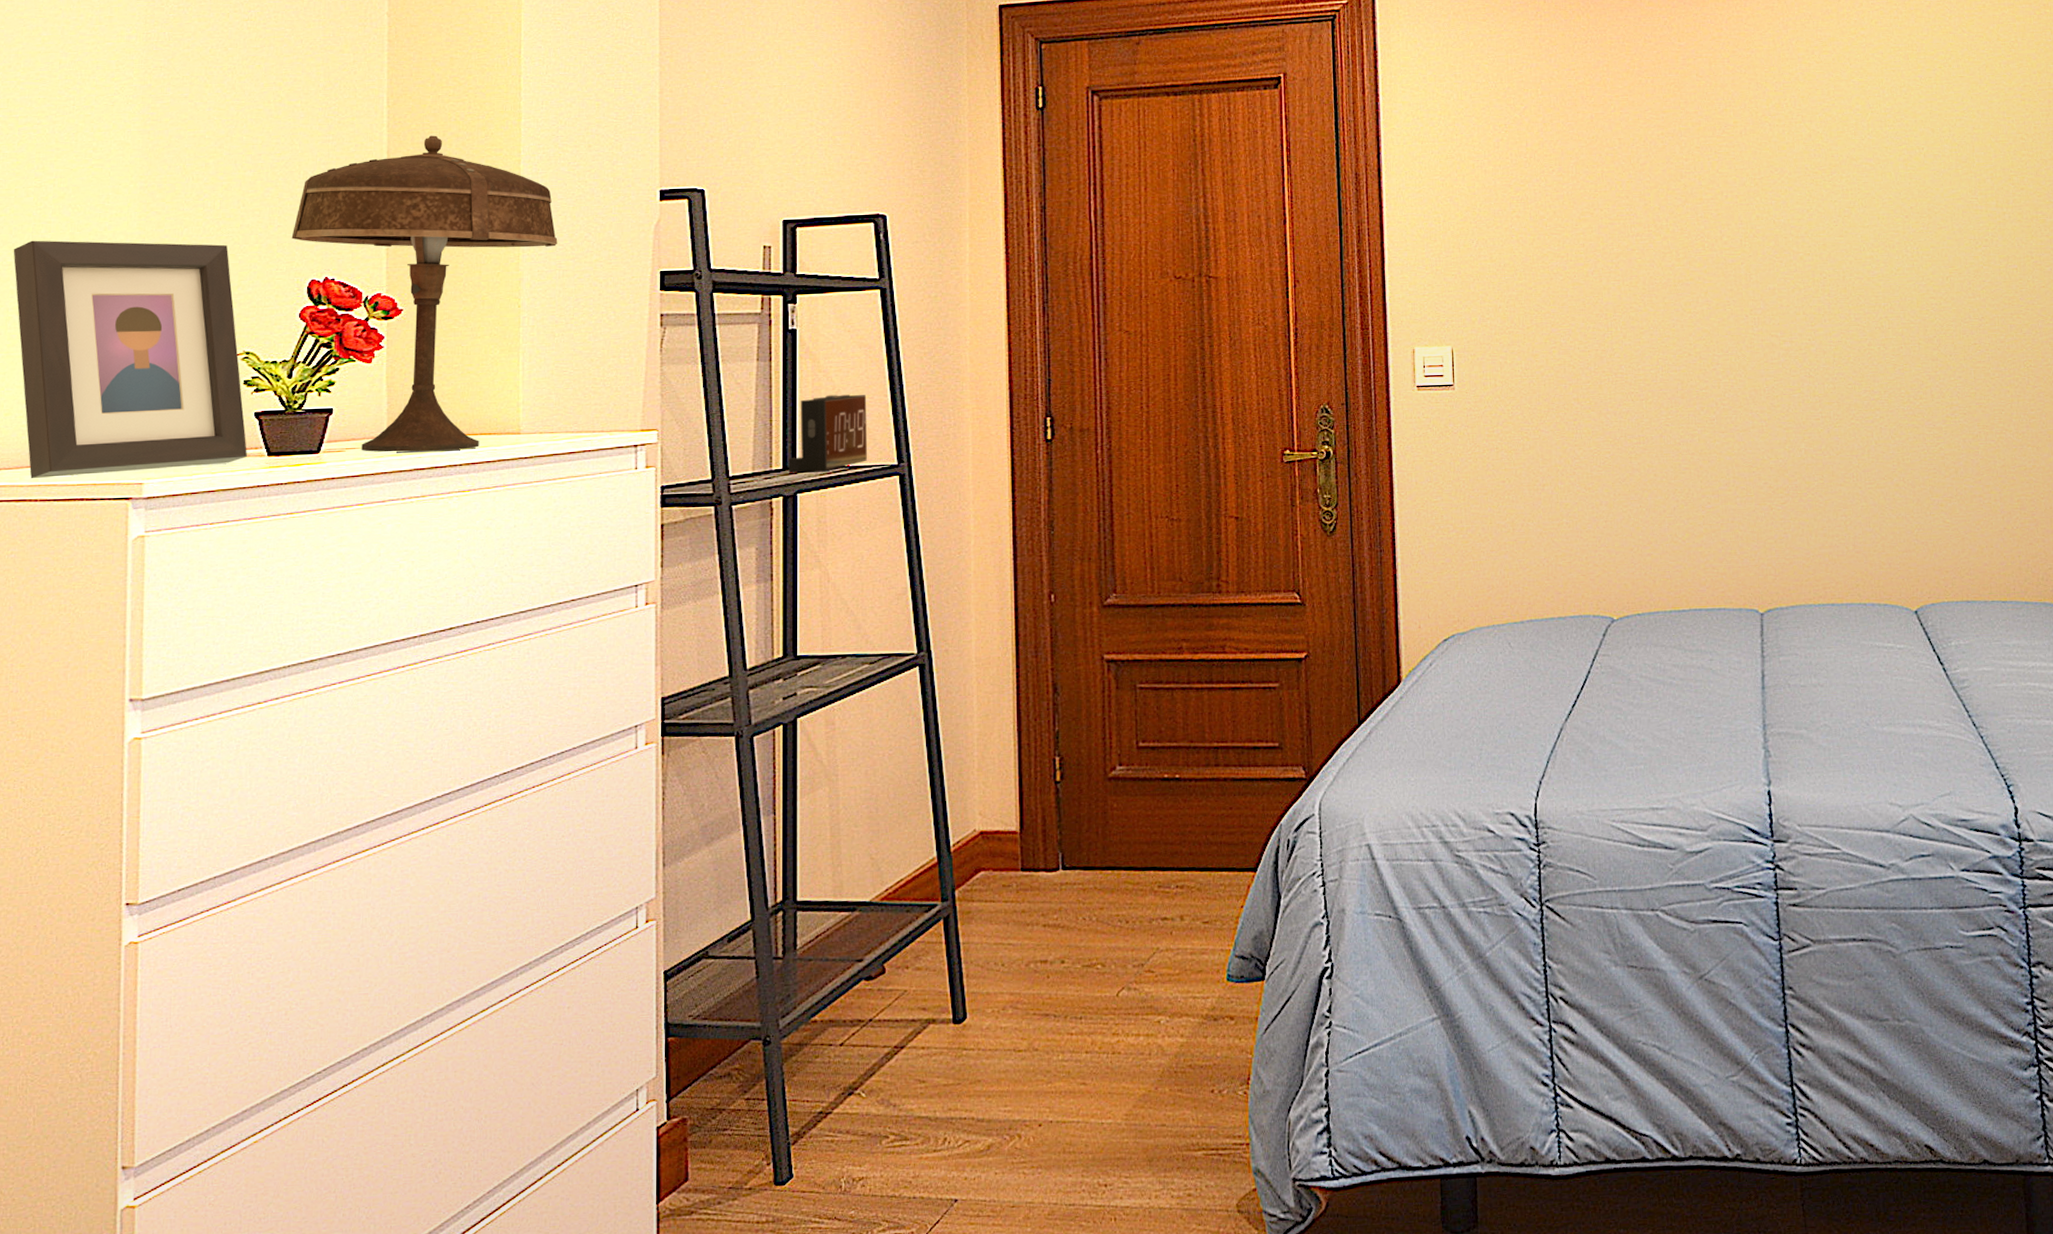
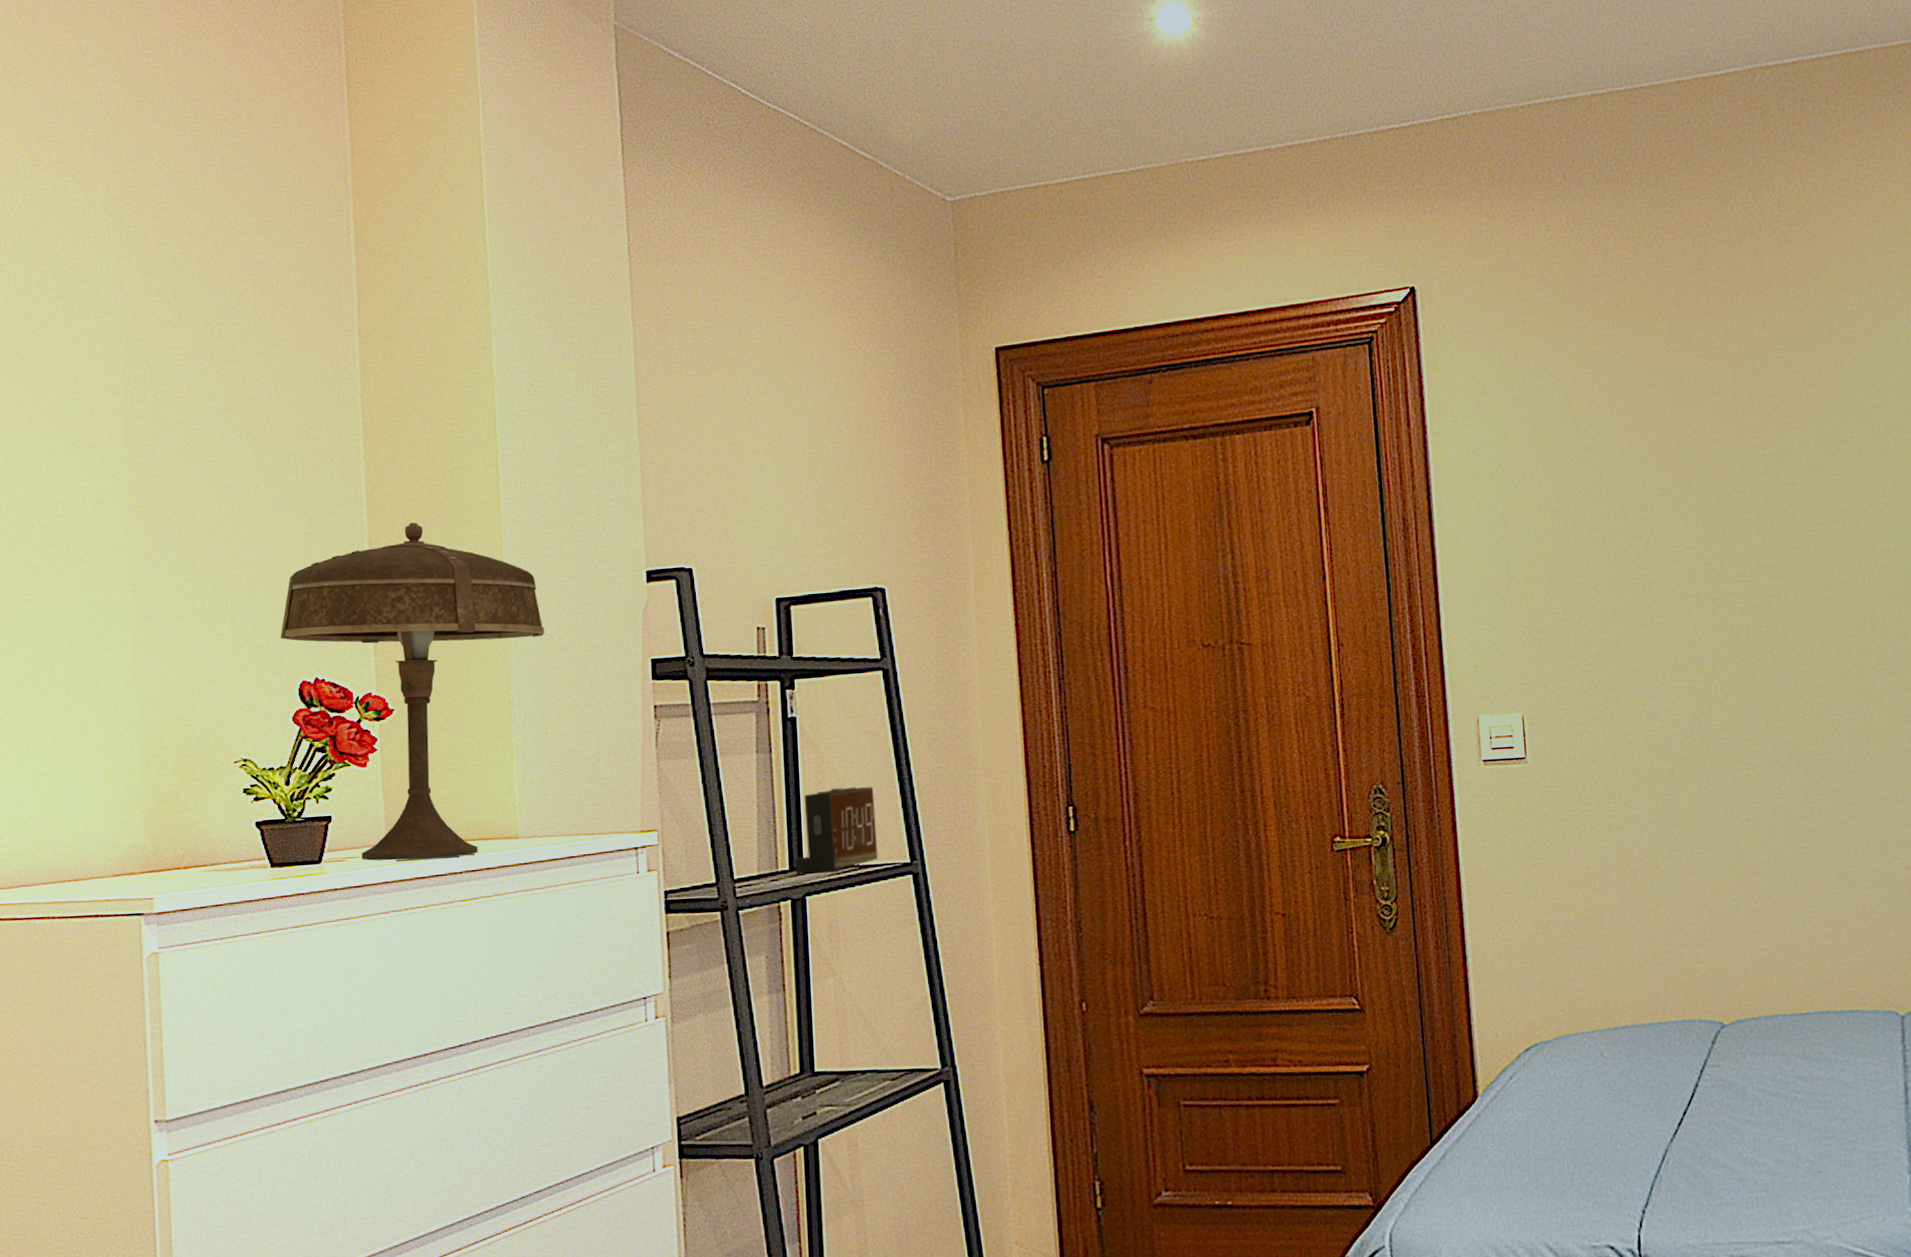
picture frame: present [13,240,247,479] -> none [16,647,251,896]

